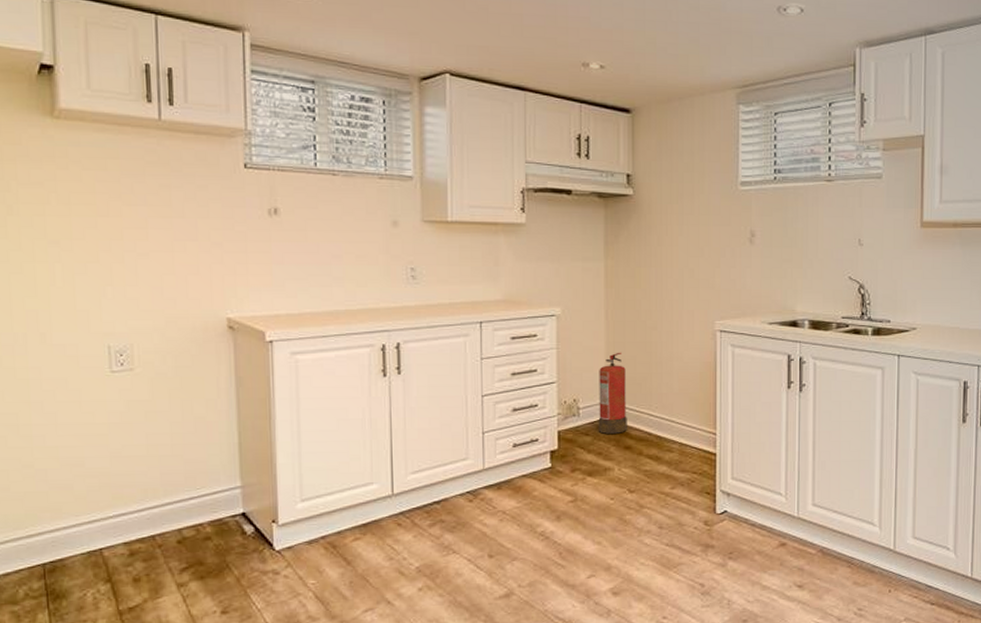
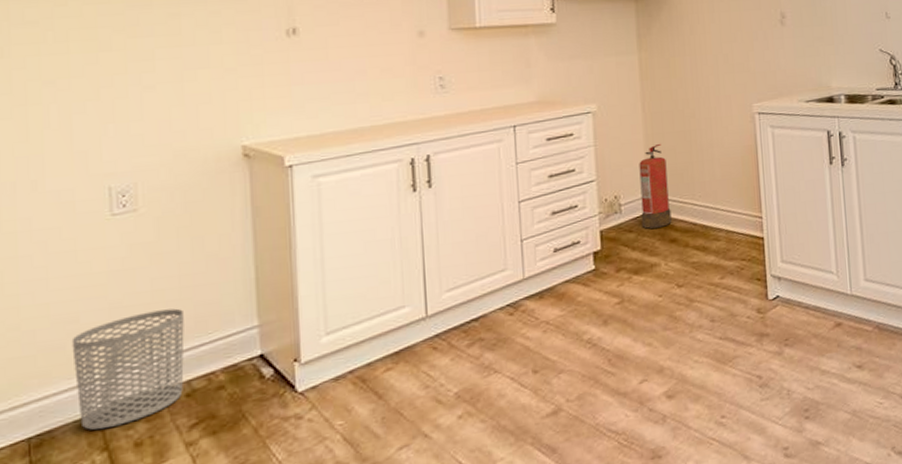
waste bin: none [78,463,176,563] -> present [71,308,185,430]

